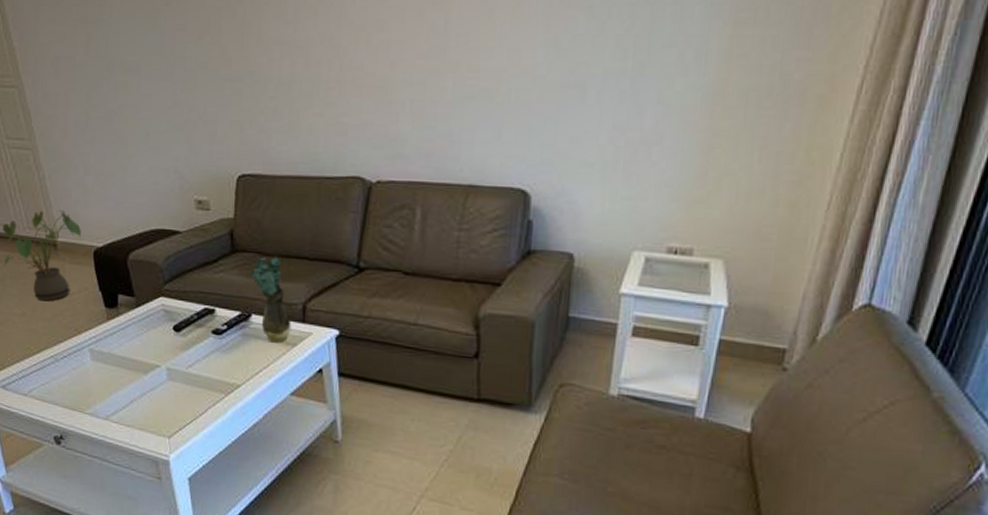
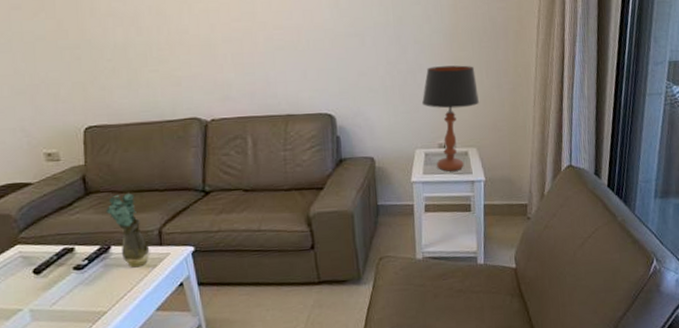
table lamp: none [652,138,743,288] -> present [421,65,480,172]

